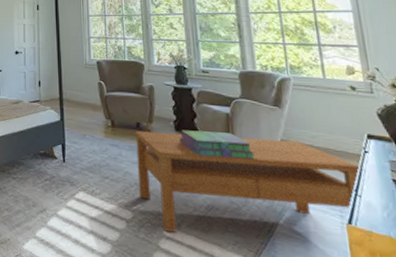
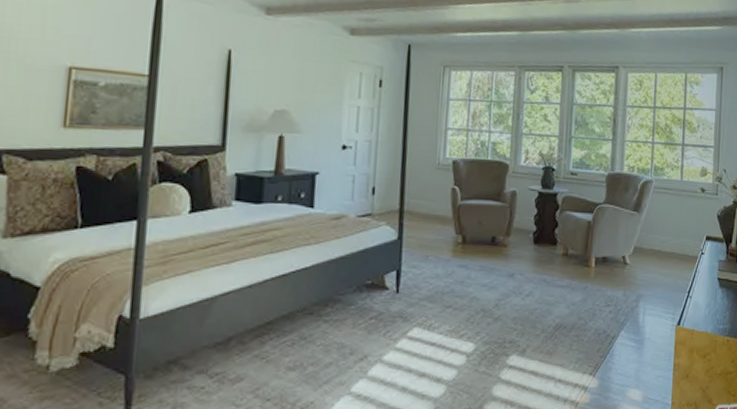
coffee table: present [135,131,361,233] -> none [484,246,695,360]
stack of books: present [179,129,255,160] -> none [536,242,609,271]

